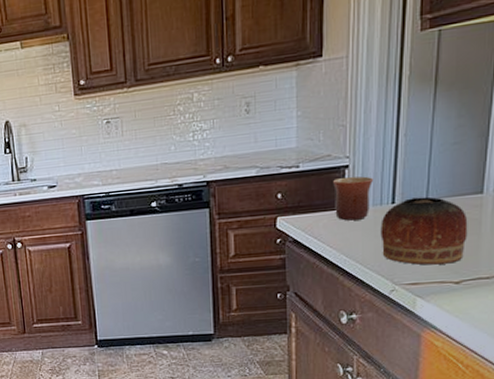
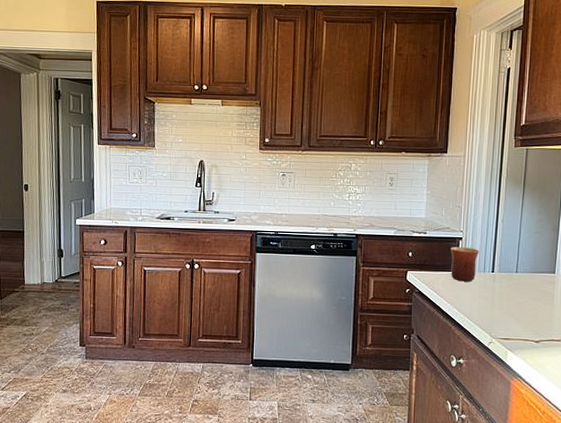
bowl: present [380,196,468,265] -> none [483,270,545,326]

